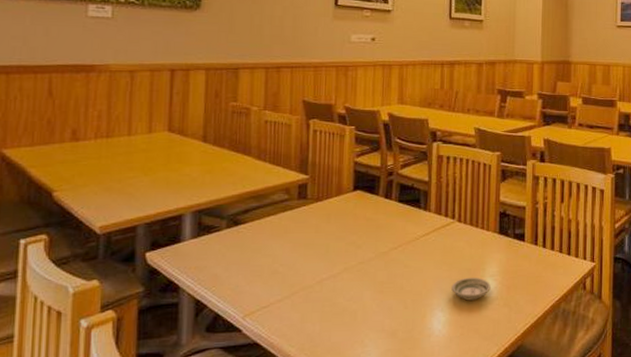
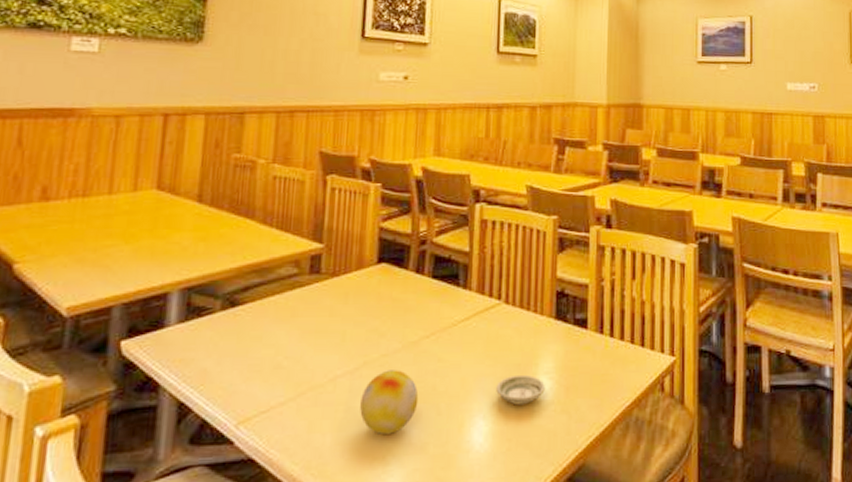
decorative ball: none [342,274,389,323] -> present [360,370,419,434]

